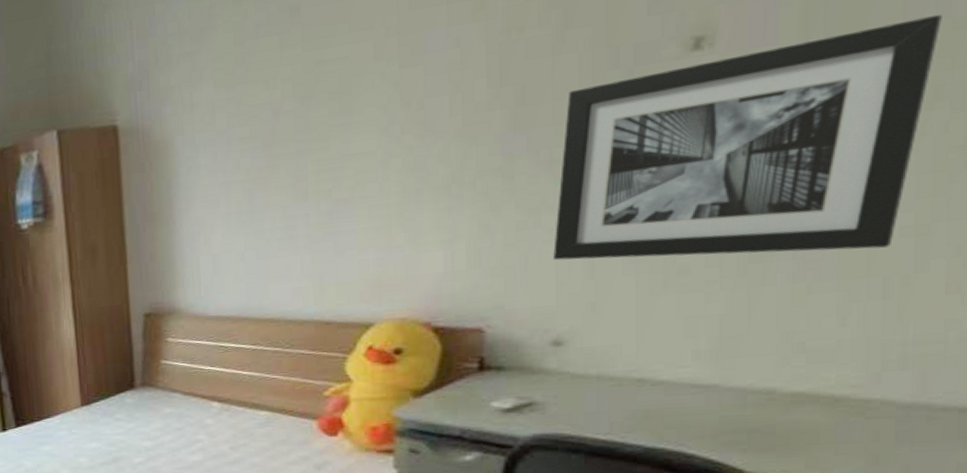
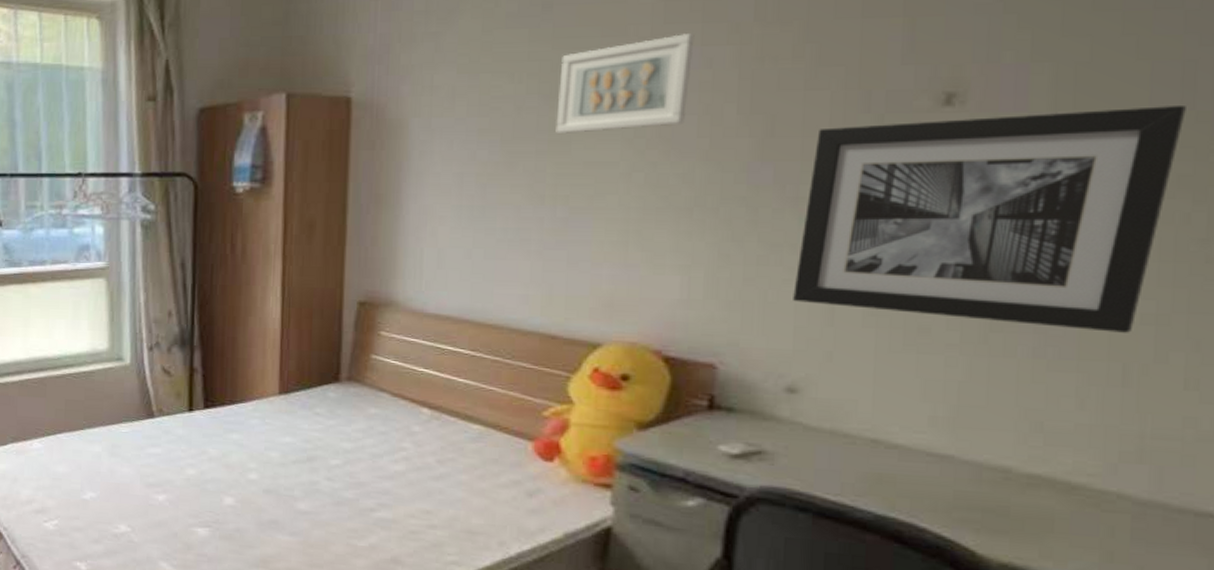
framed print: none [312,15,441,132] -> present [555,32,695,133]

